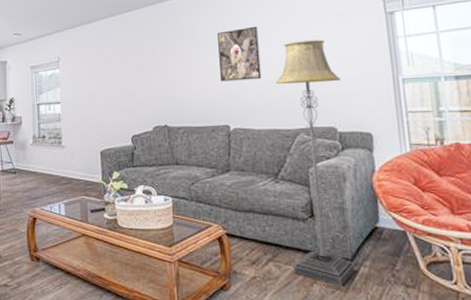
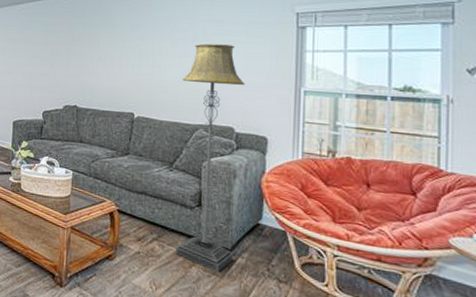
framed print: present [217,26,262,82] -> none [130,25,172,75]

